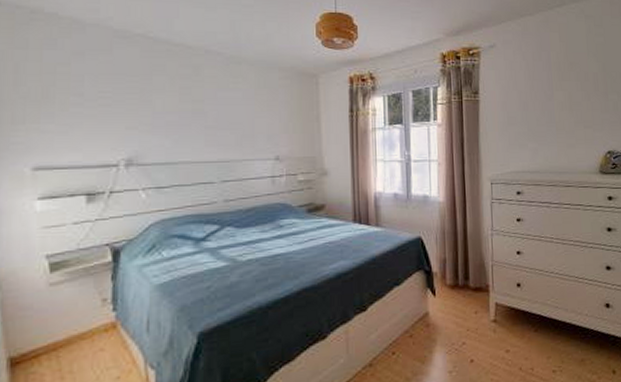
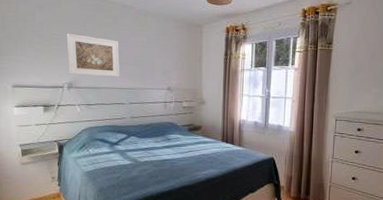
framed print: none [122,89,206,148] -> present [67,33,120,77]

